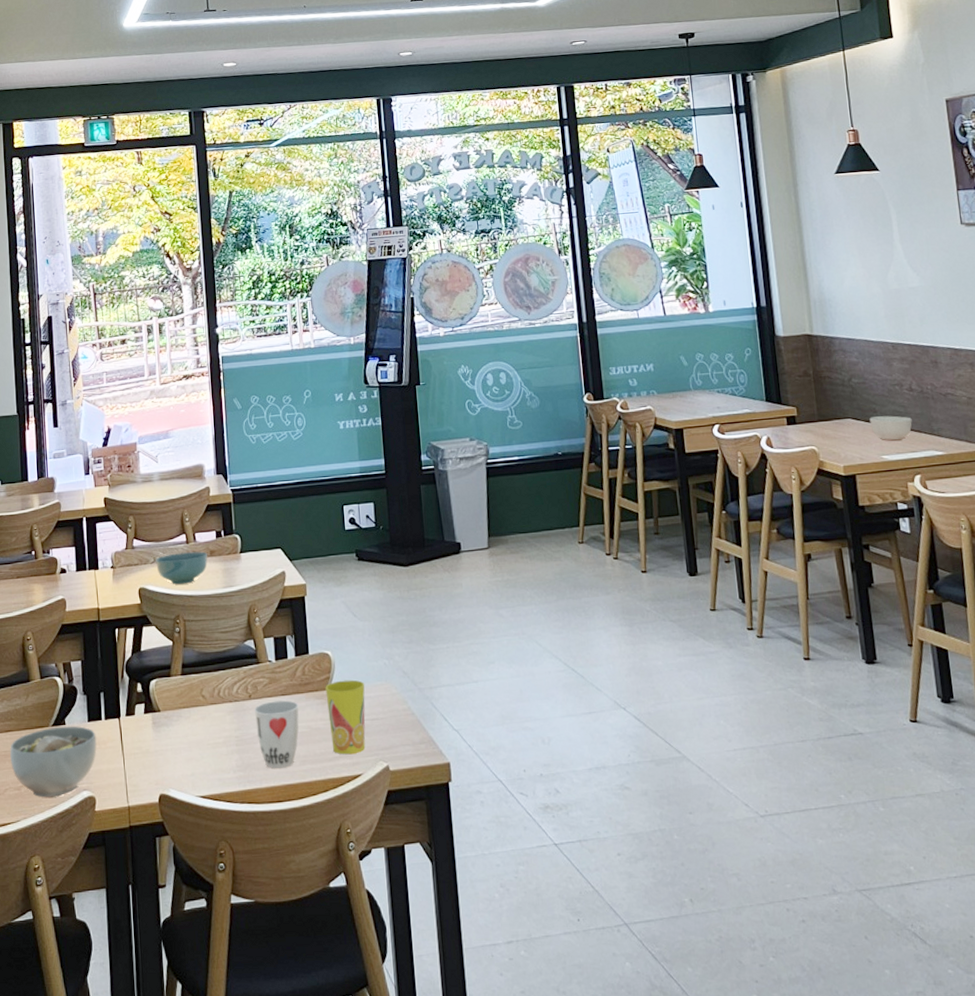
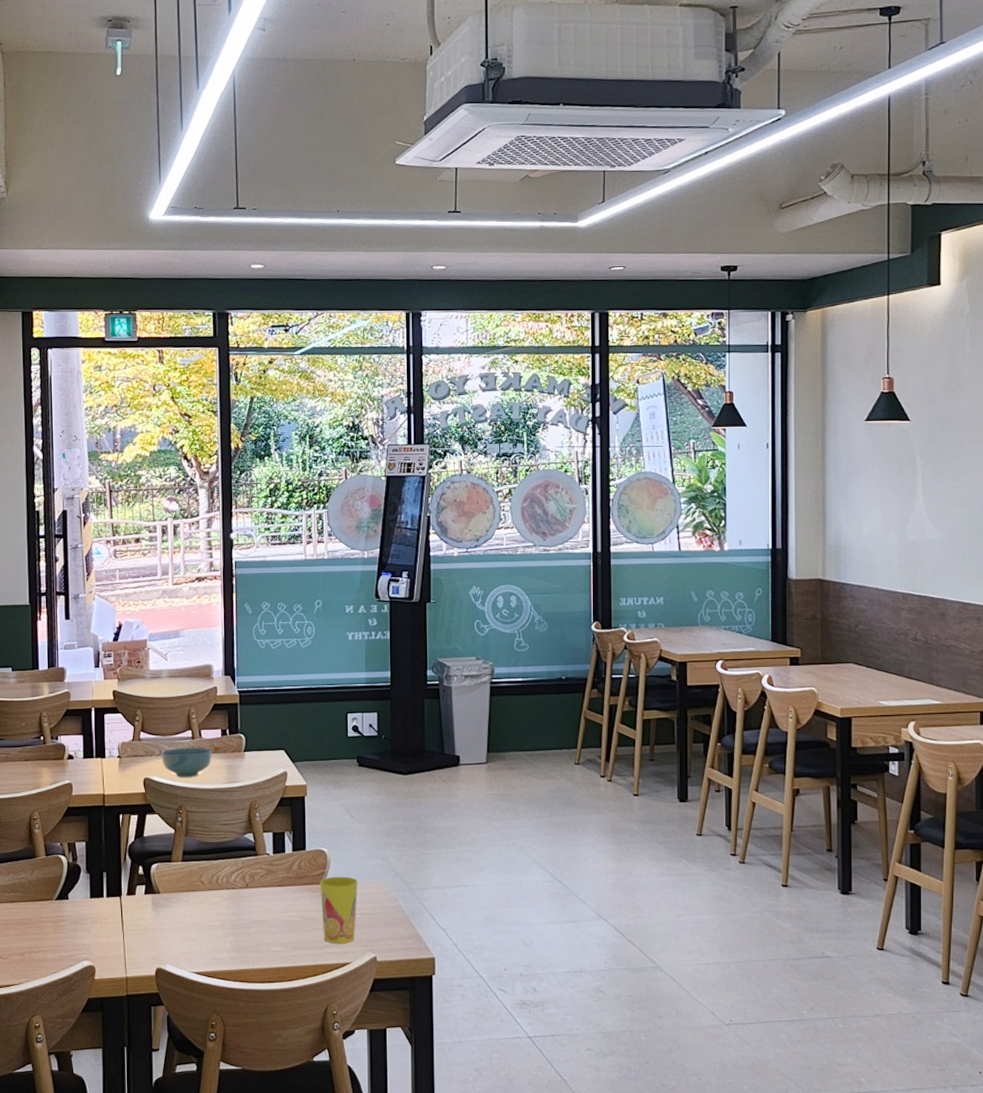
soup bowl: present [10,726,97,798] -> none [15,901,98,964]
cup: present [255,700,299,769] -> none [251,891,294,952]
bowl: present [869,415,913,442] -> none [871,663,913,689]

